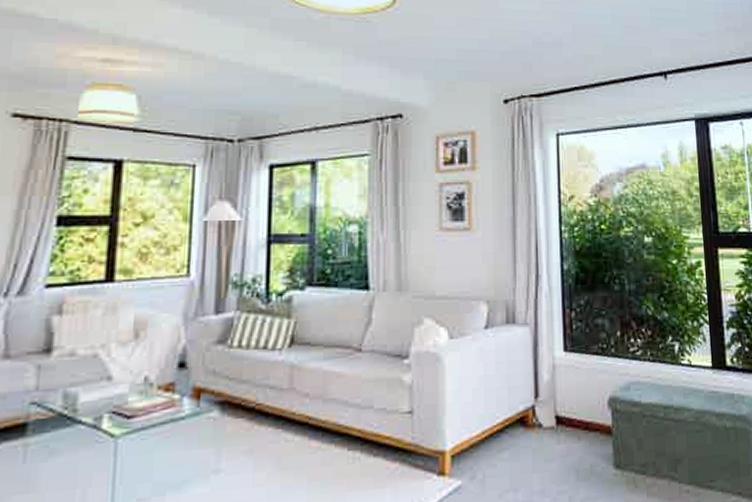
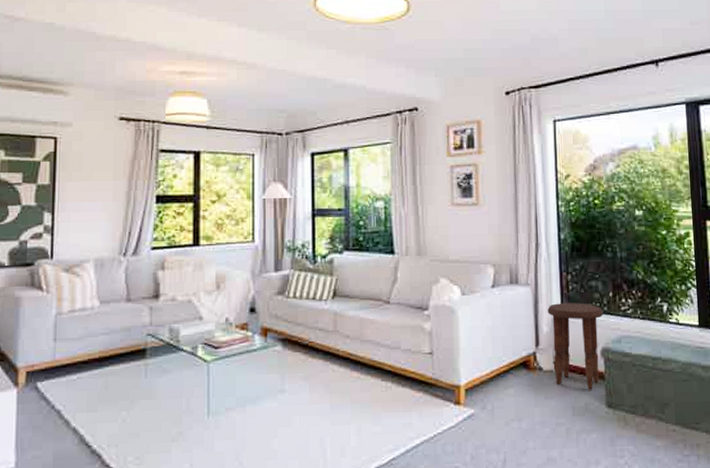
side table: none [548,344,610,448] -> present [547,303,603,390]

